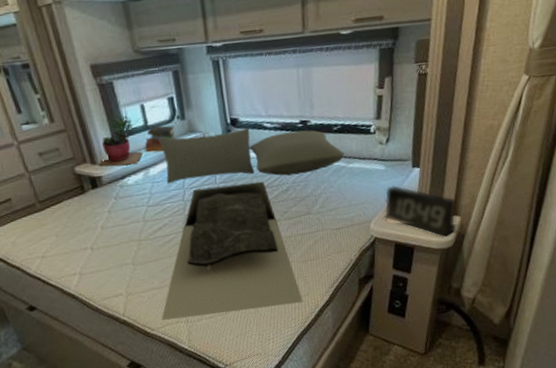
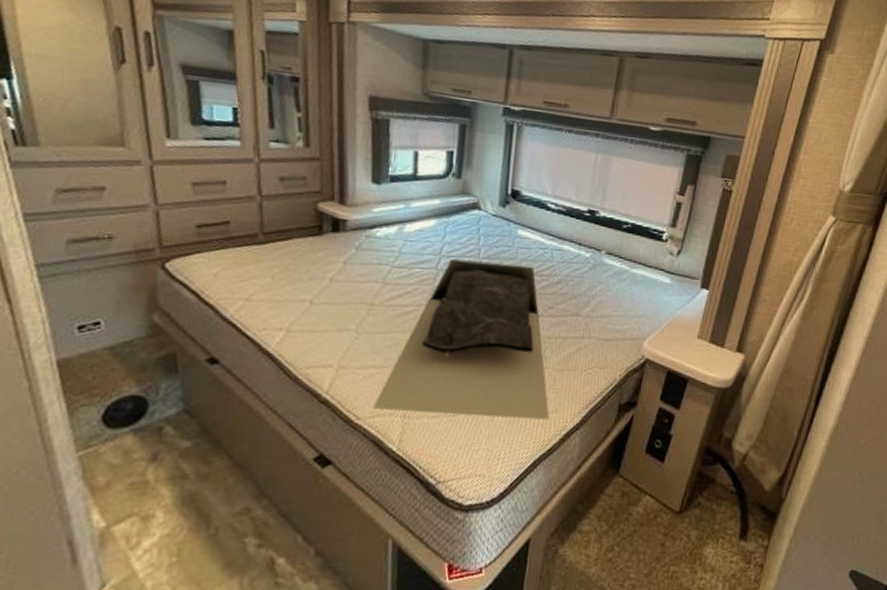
succulent plant: present [98,114,143,167] -> none [347,155,404,217]
books: present [145,125,176,152] -> none [406,177,447,207]
pillow: present [159,127,255,184] -> none [423,192,531,256]
pillow: present [249,130,345,176] -> none [526,217,630,269]
alarm clock: present [384,184,458,237] -> none [660,302,743,375]

